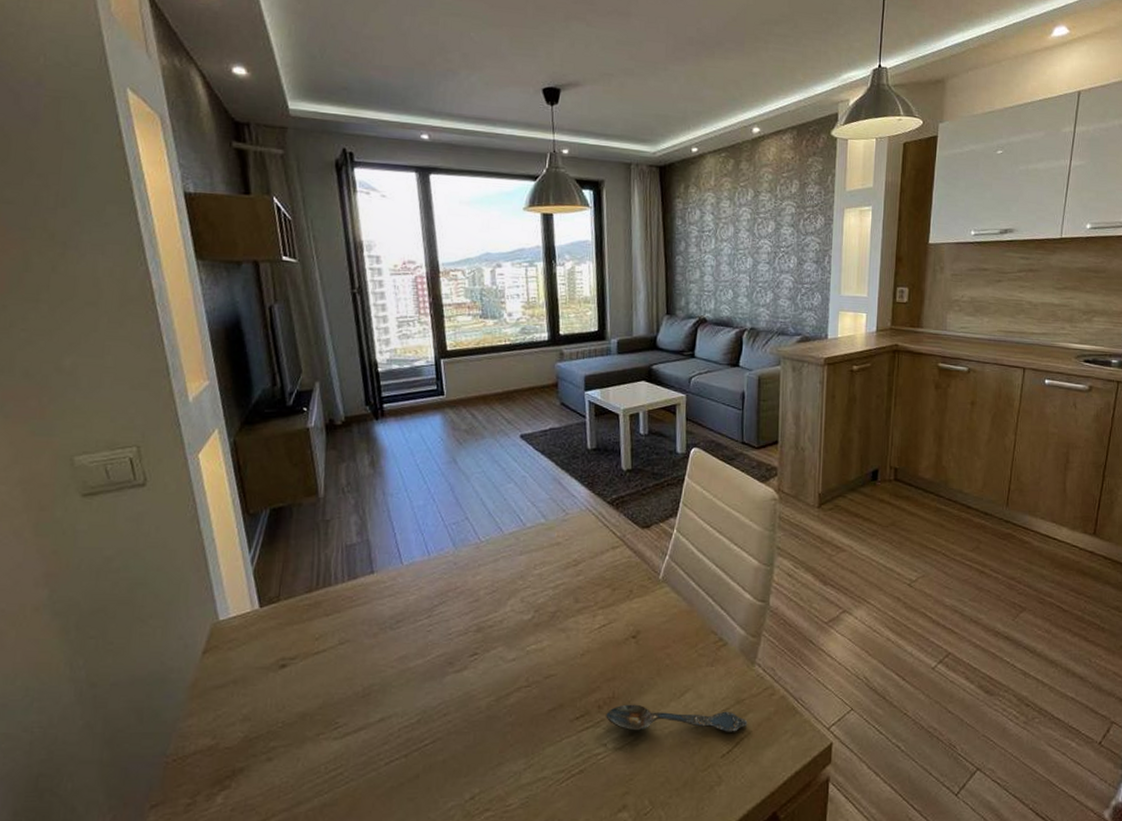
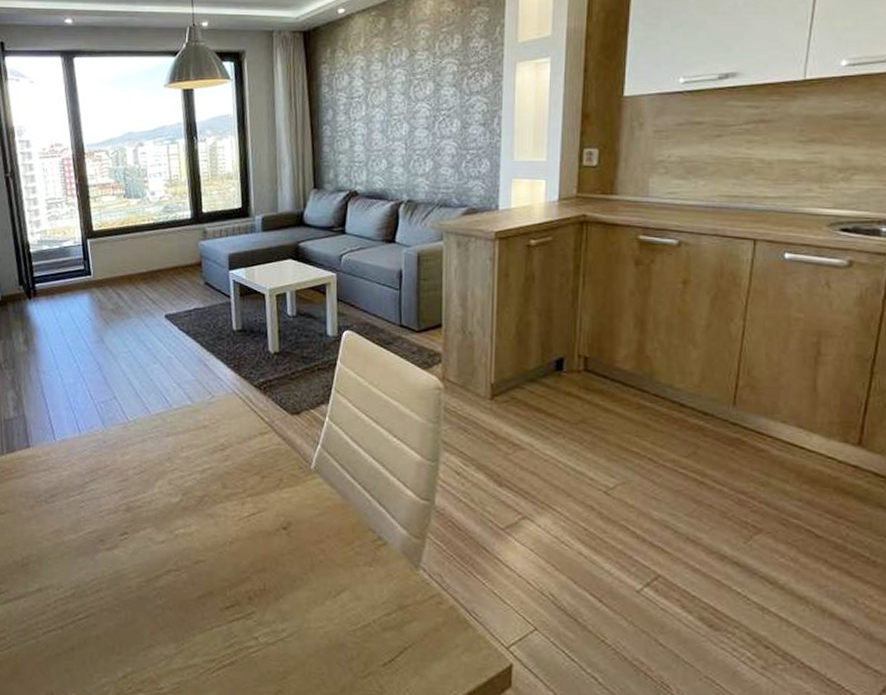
spoon: present [606,704,748,732] -> none [257,598,412,640]

